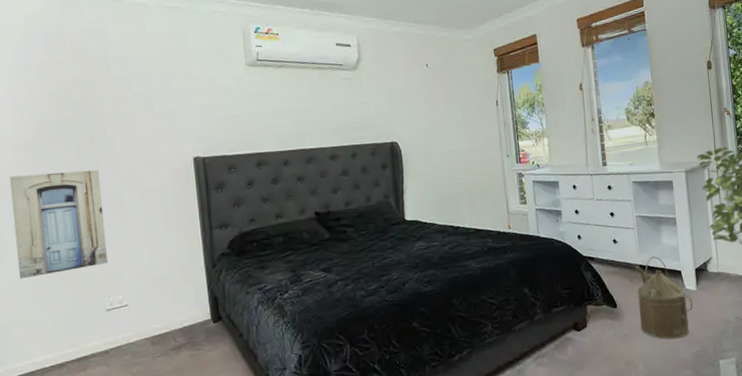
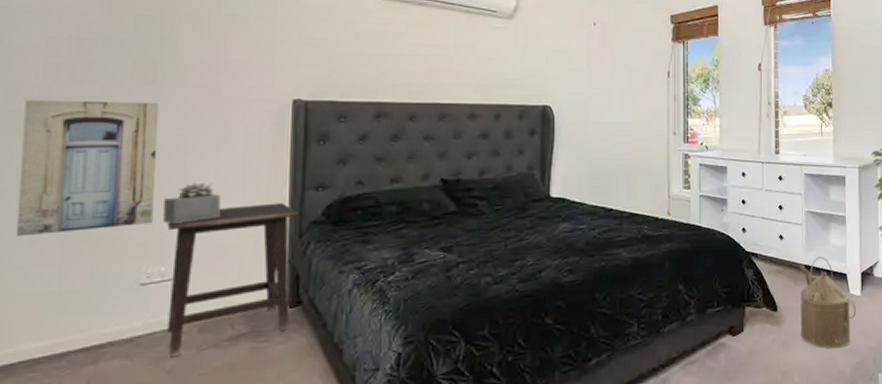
succulent plant: none [113,229,154,263] -> present [163,182,221,225]
side table: none [118,241,215,364] -> present [167,203,300,358]

